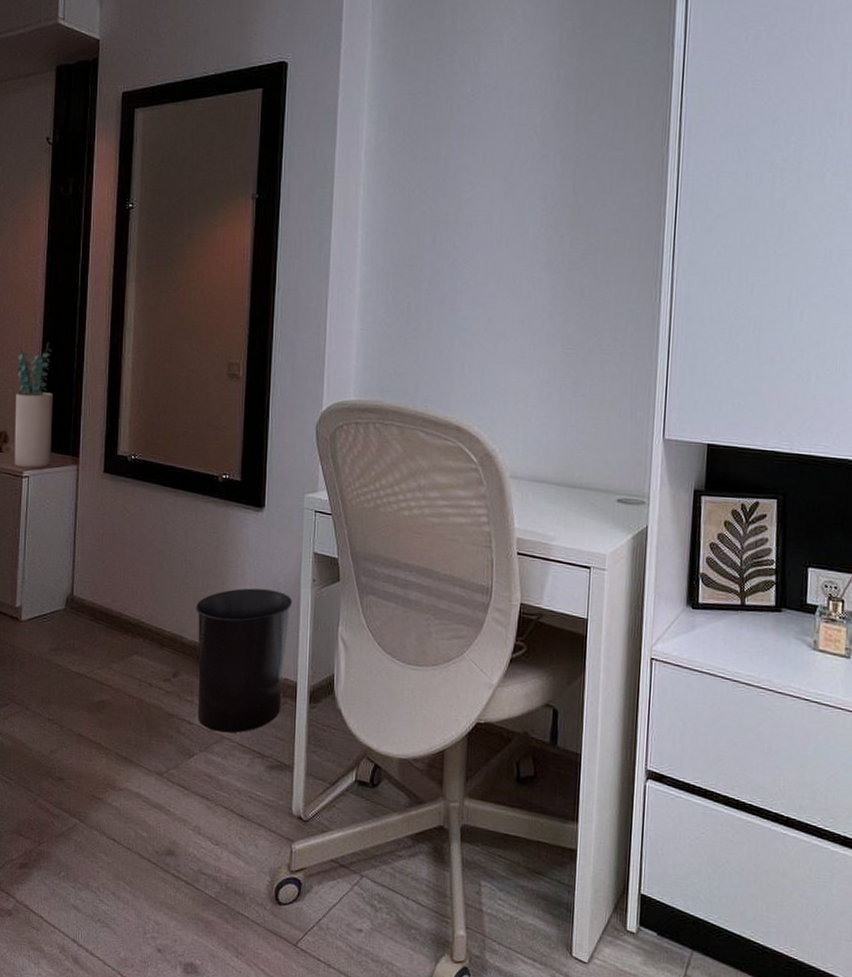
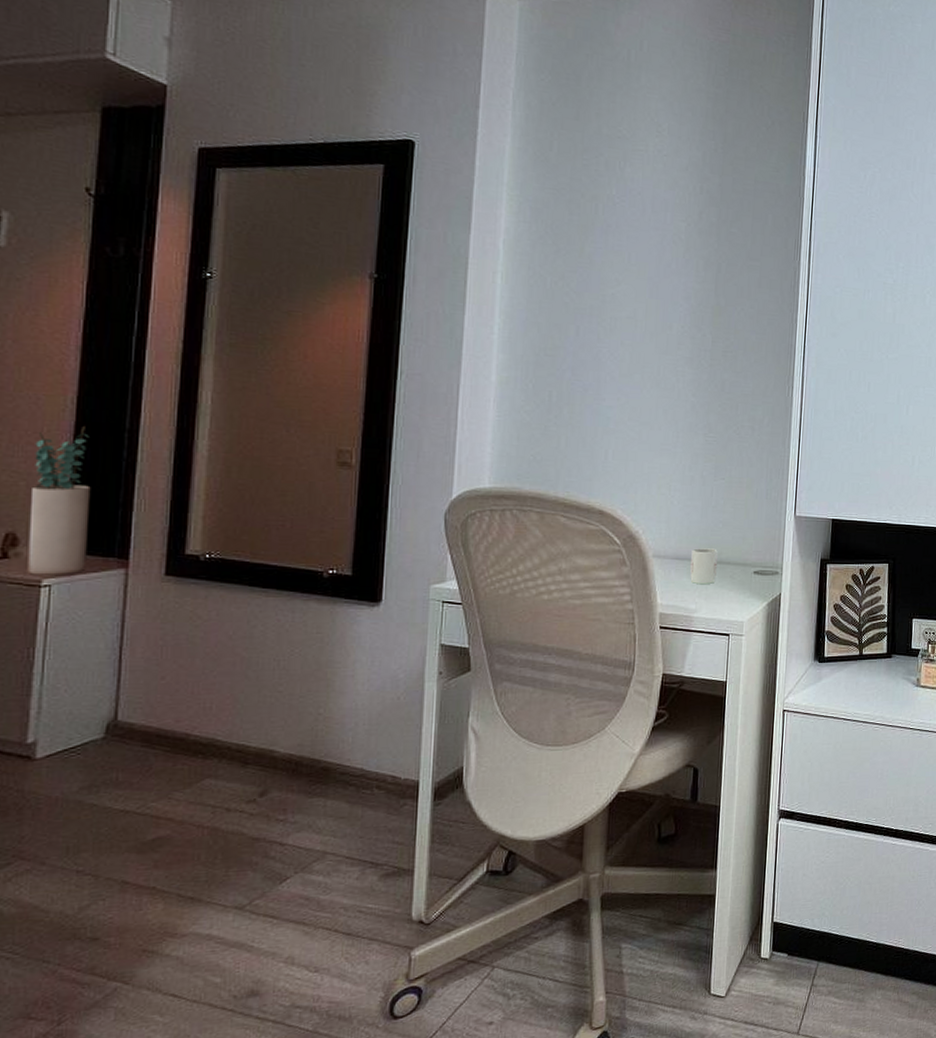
waste bin: present [196,588,292,733] -> none [292,688,414,848]
mug: none [547,470,578,511] -> present [689,548,718,585]

